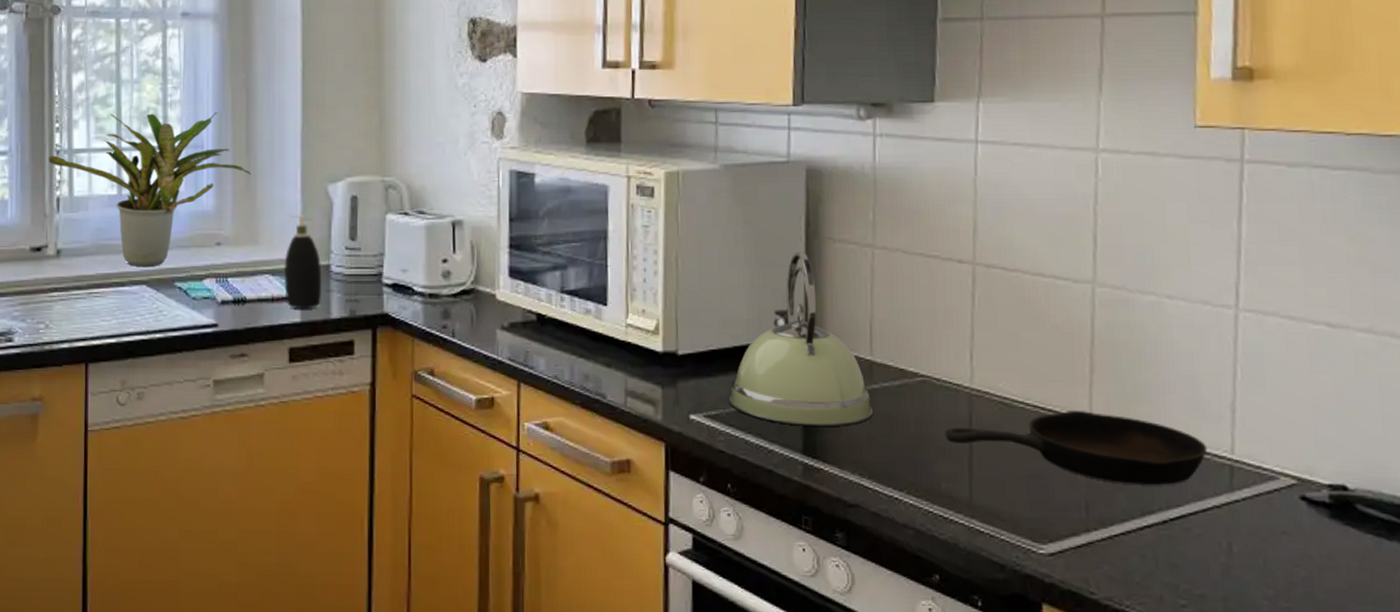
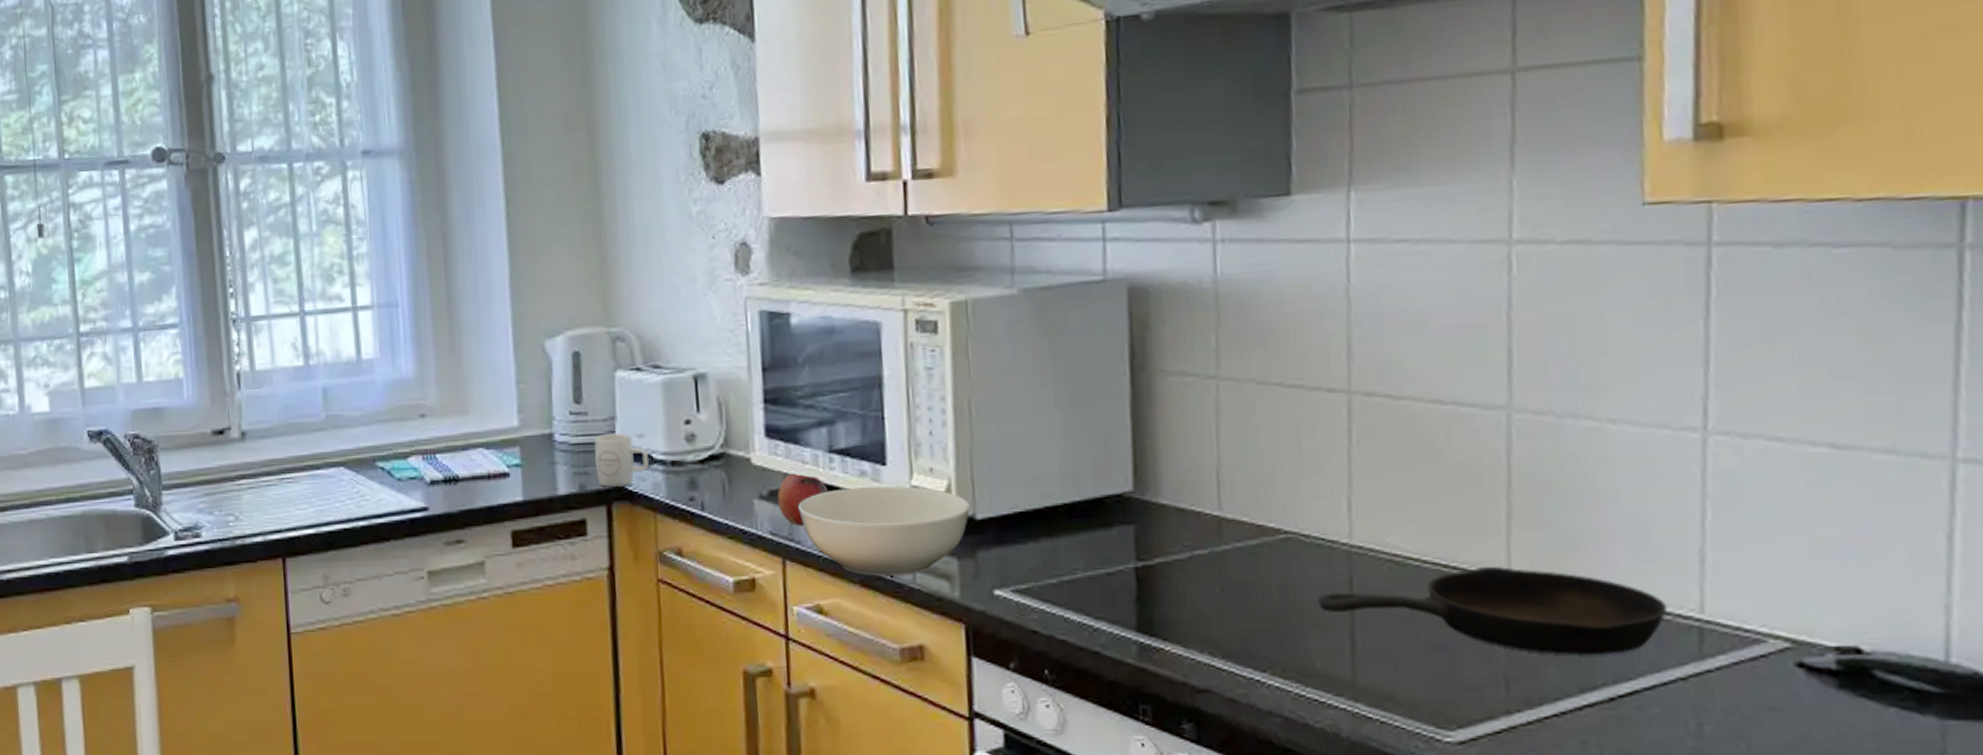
potted plant: present [48,112,252,266] -> none [224,264,456,446]
soap dispenser: present [283,214,322,308] -> none [499,376,545,485]
mug: none [364,267,410,313] -> present [594,433,649,487]
fruit: none [517,308,558,354] -> present [777,473,828,526]
bowl: none [533,324,674,400] -> present [798,486,971,577]
kettle: present [729,251,873,426] -> none [1042,389,1224,599]

